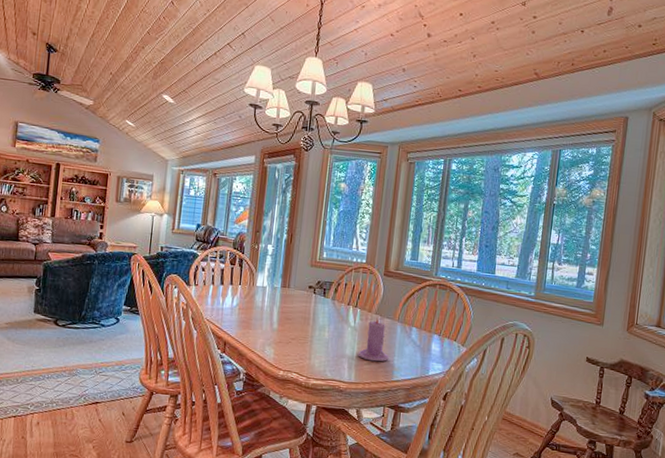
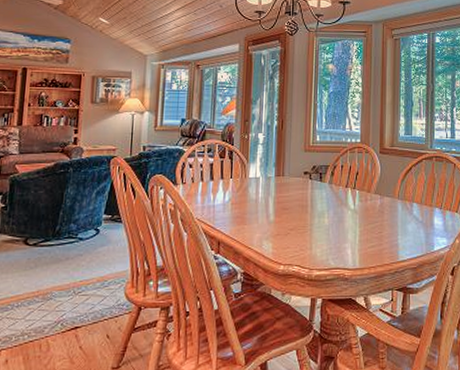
candle: present [358,317,389,362] -> none [360,197,393,243]

